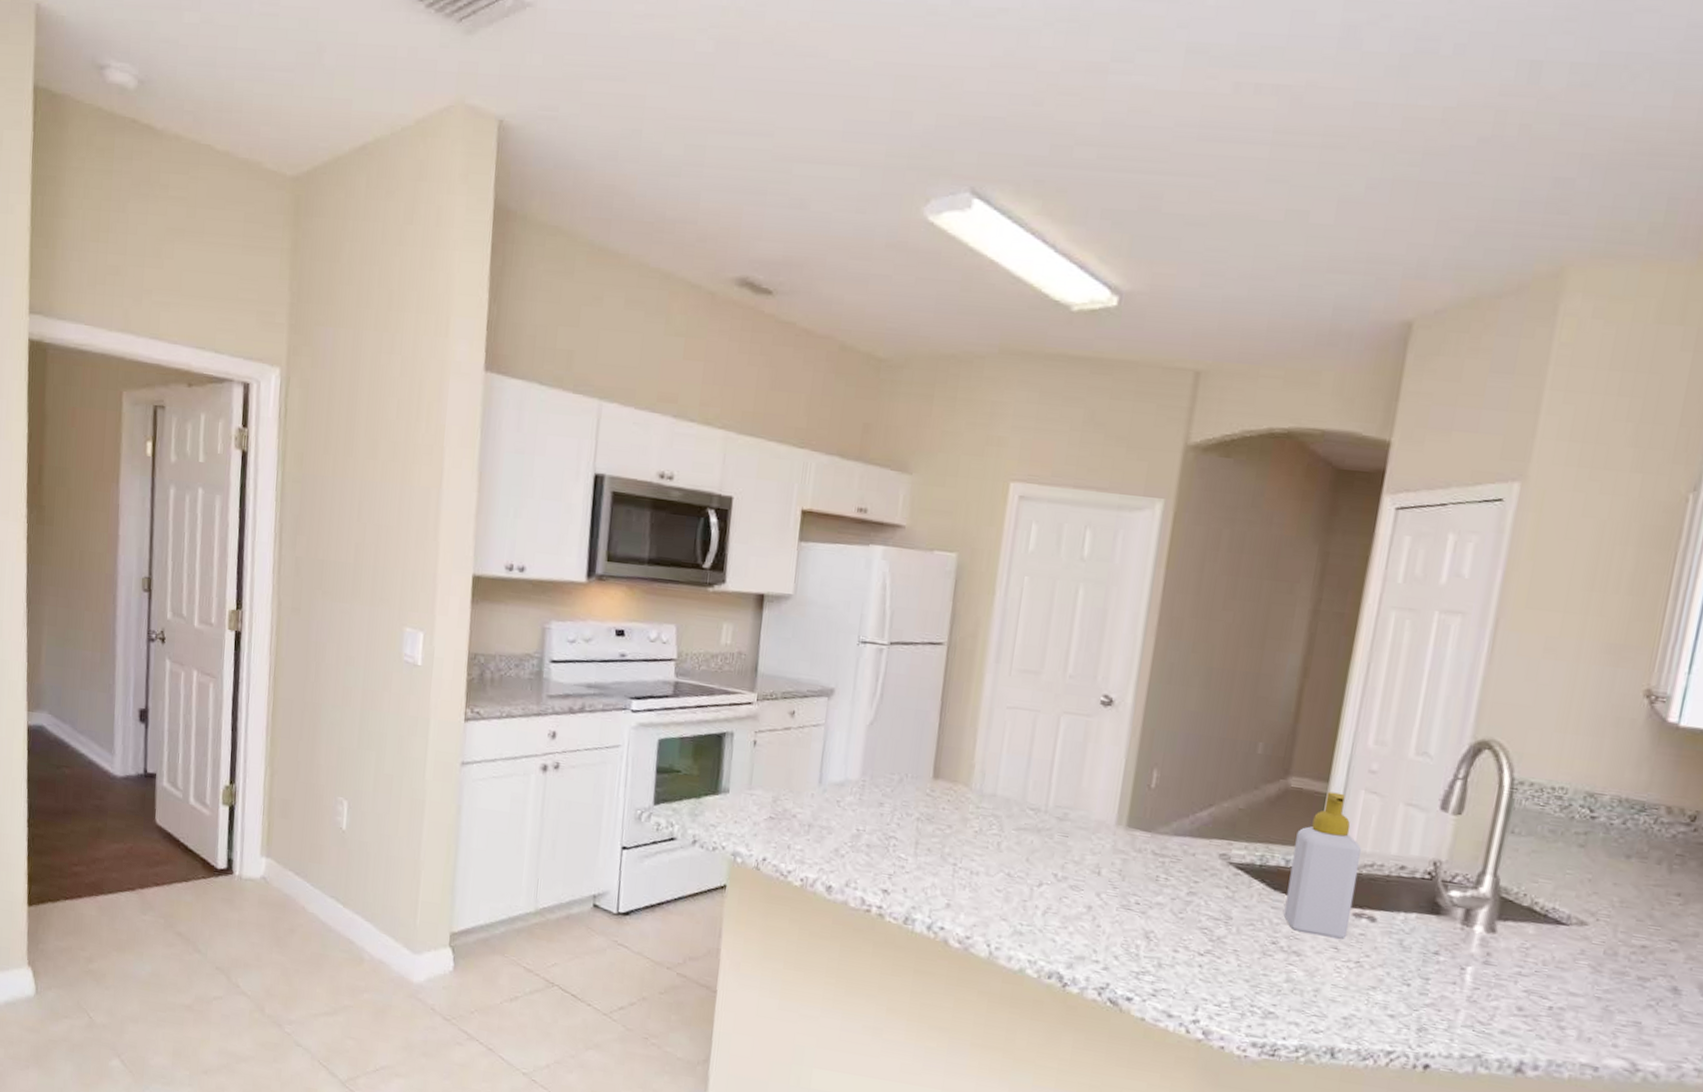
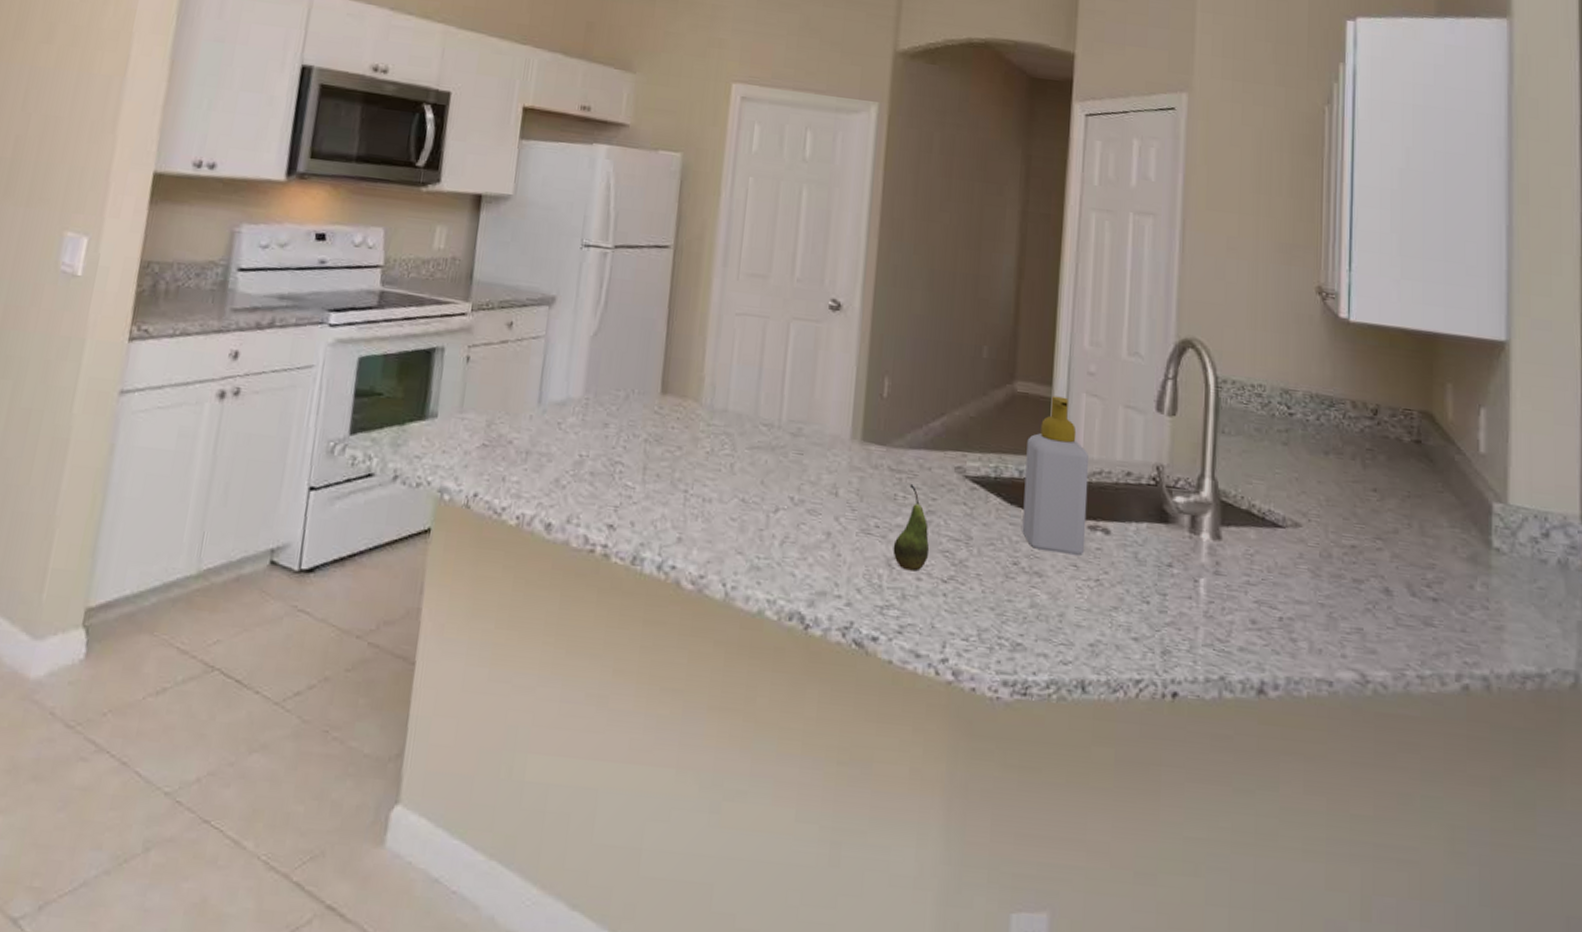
fruit: none [1151,867,1189,945] -> present [893,483,930,572]

